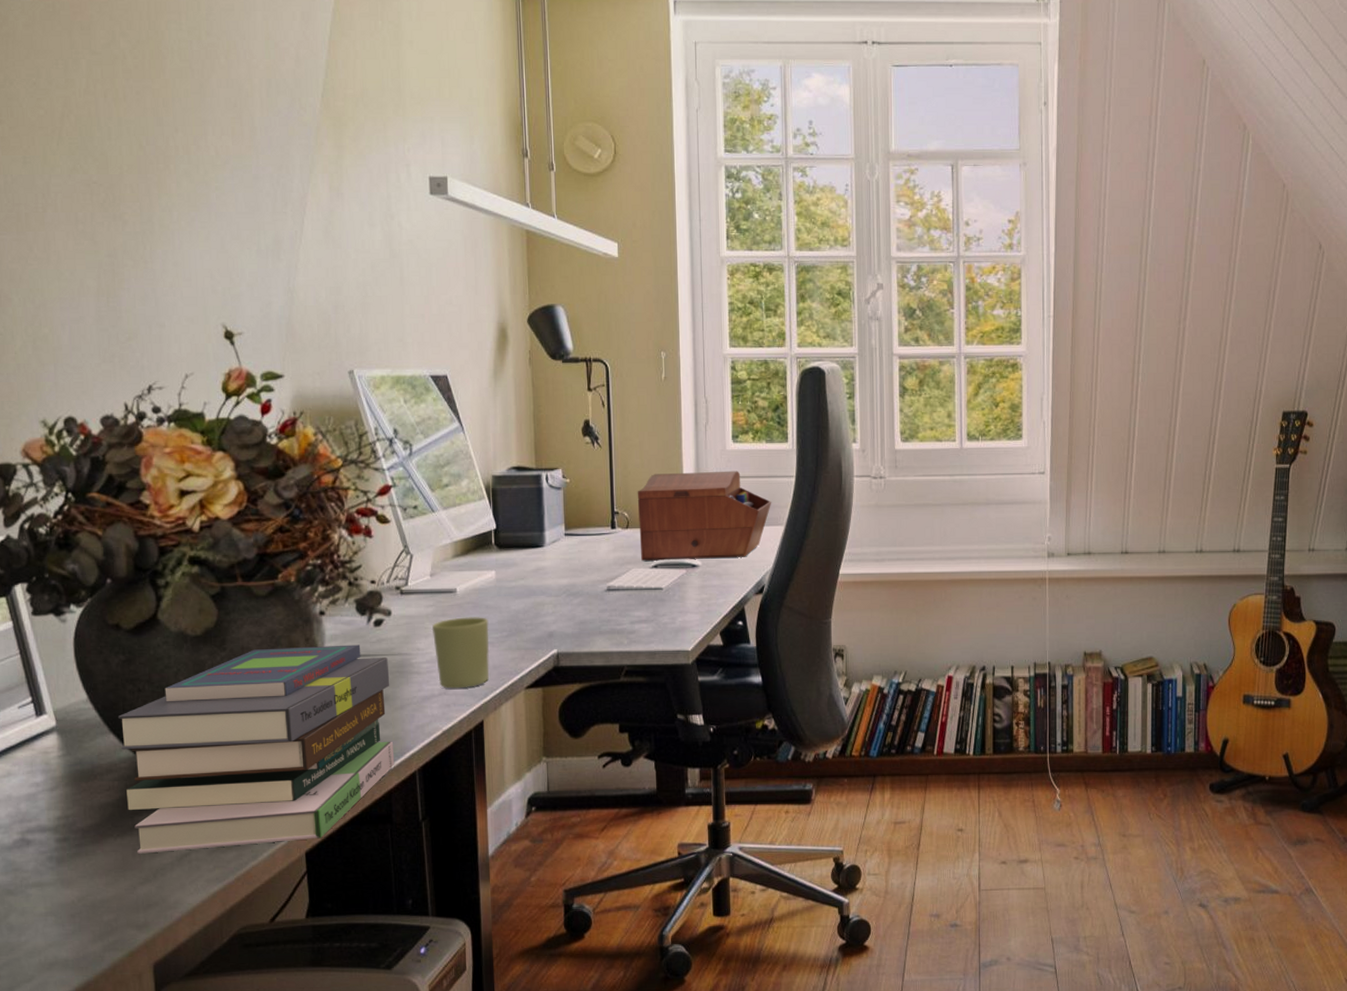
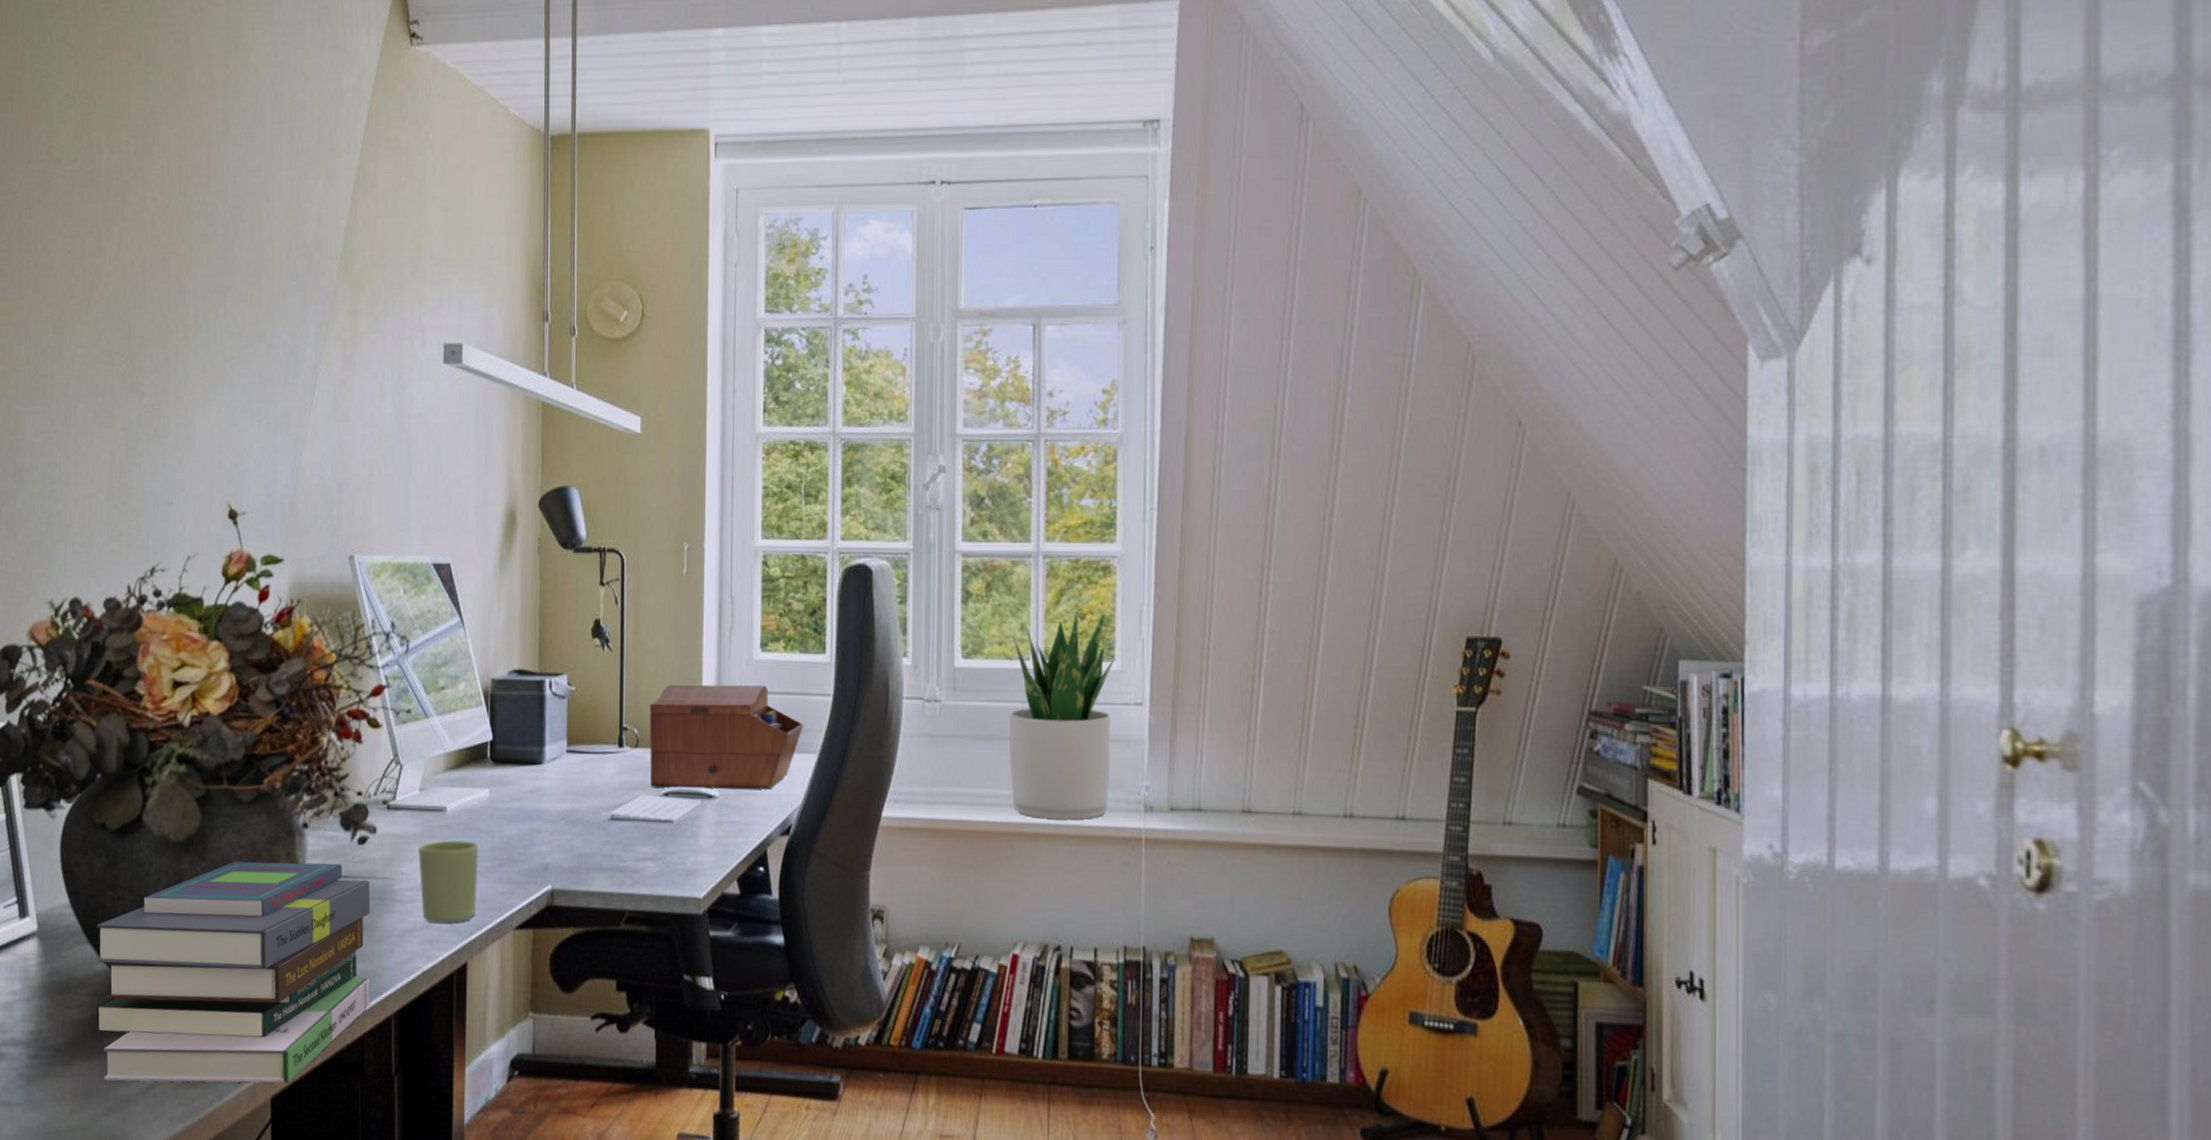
planter: none [941,401,1023,568] -> present [1009,612,1115,820]

